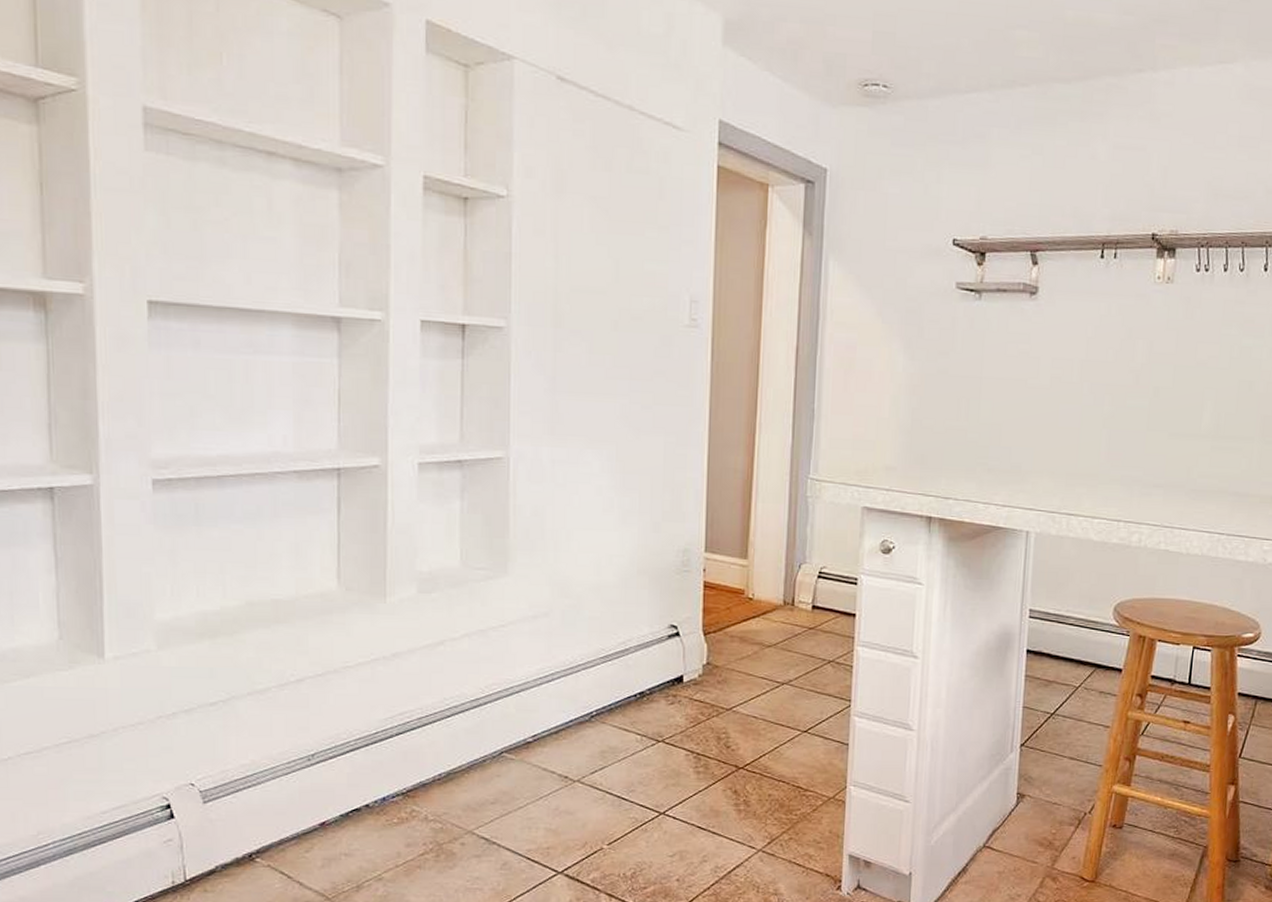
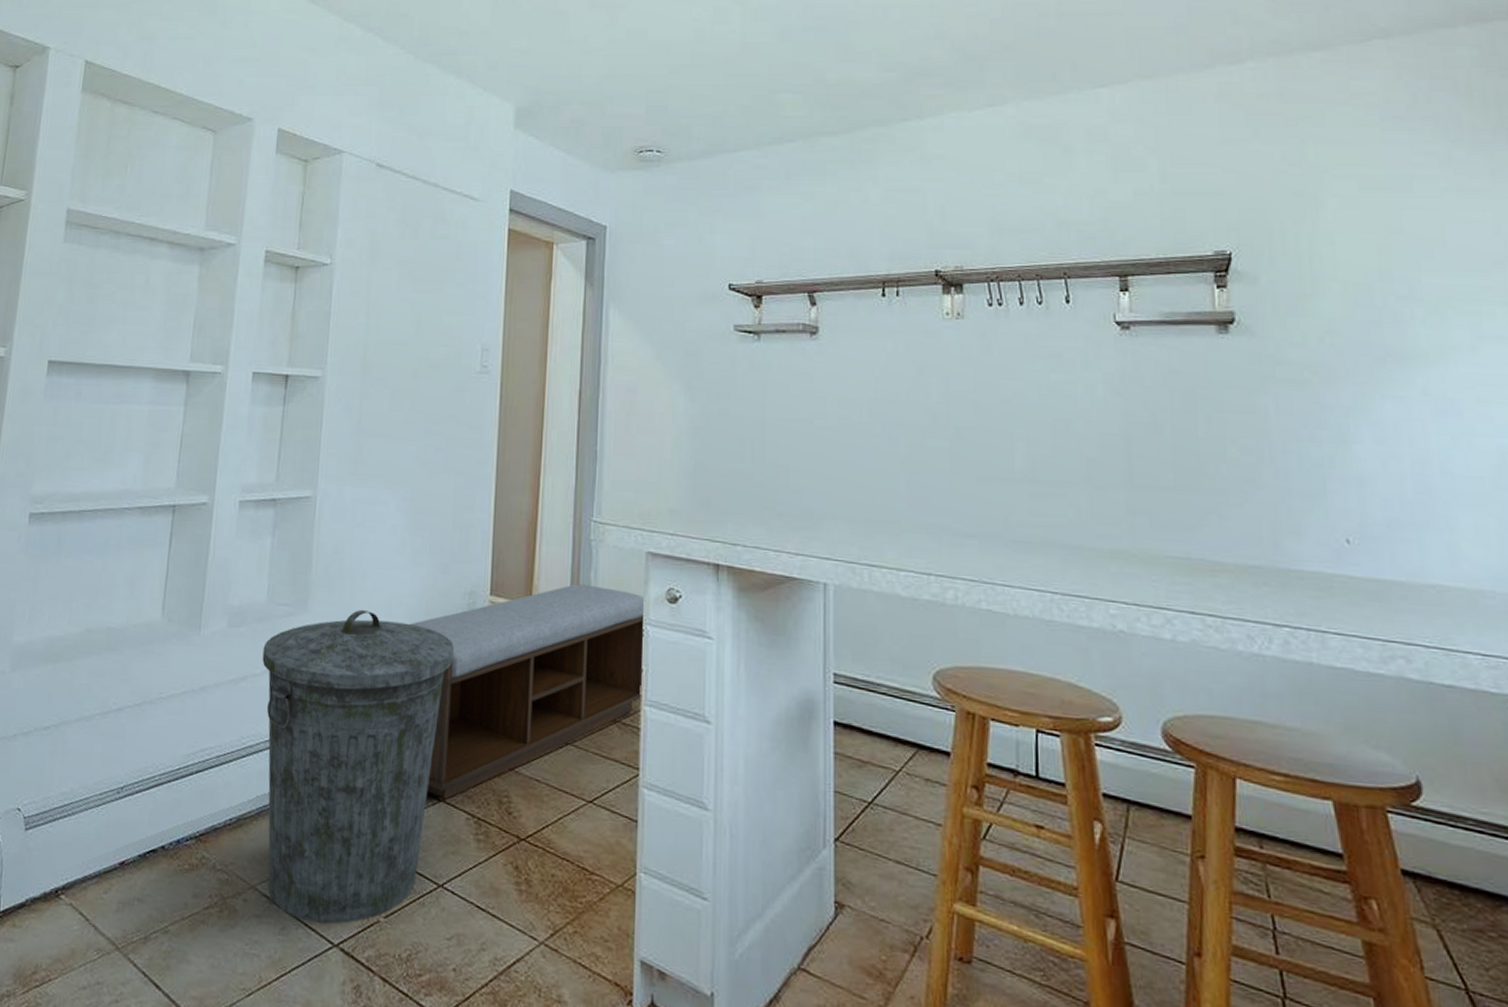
trash can: none [461,571,668,855] -> present [262,610,454,924]
bench: none [620,539,861,740] -> present [409,584,646,799]

